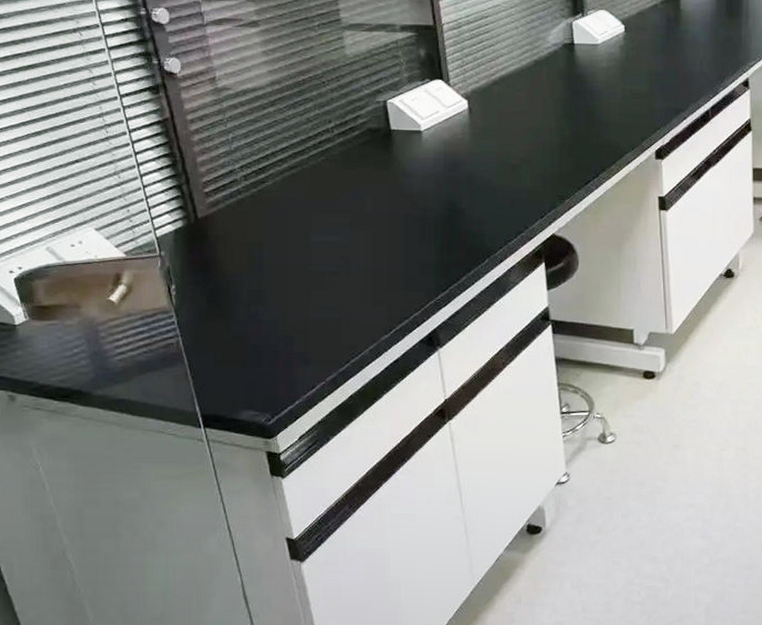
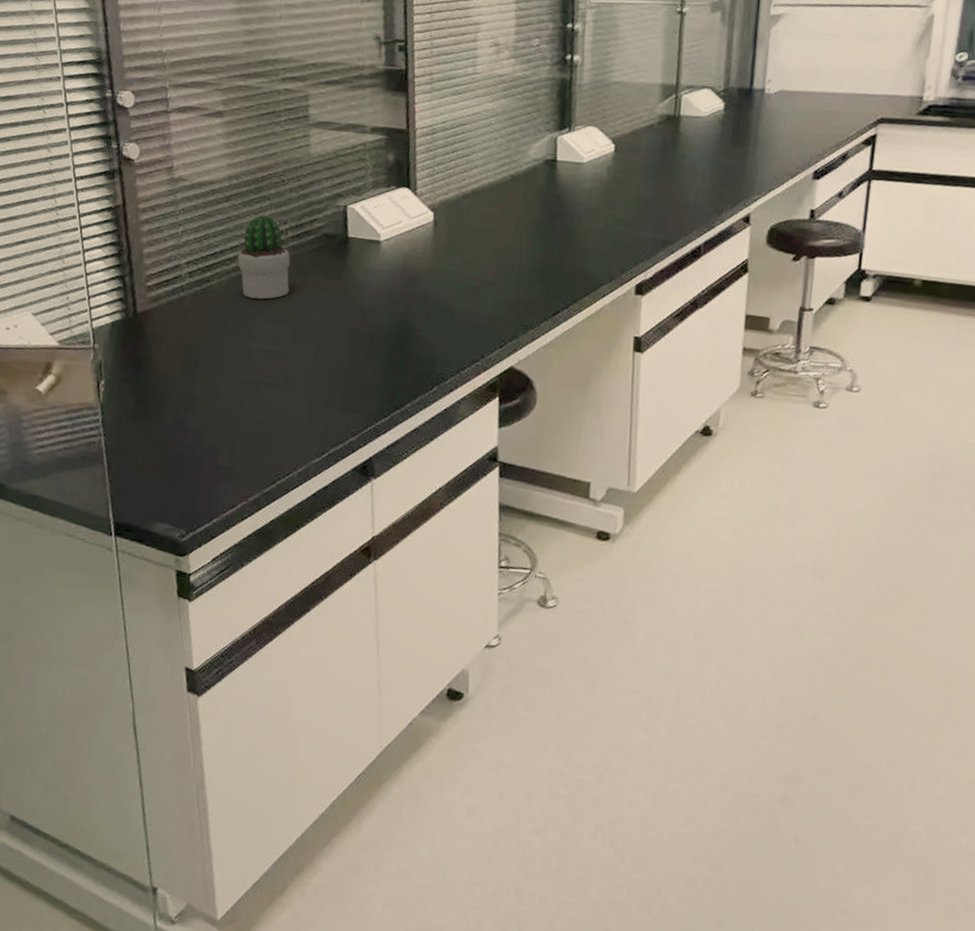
potted cactus: none [289,117,341,195] -> present [237,215,291,299]

